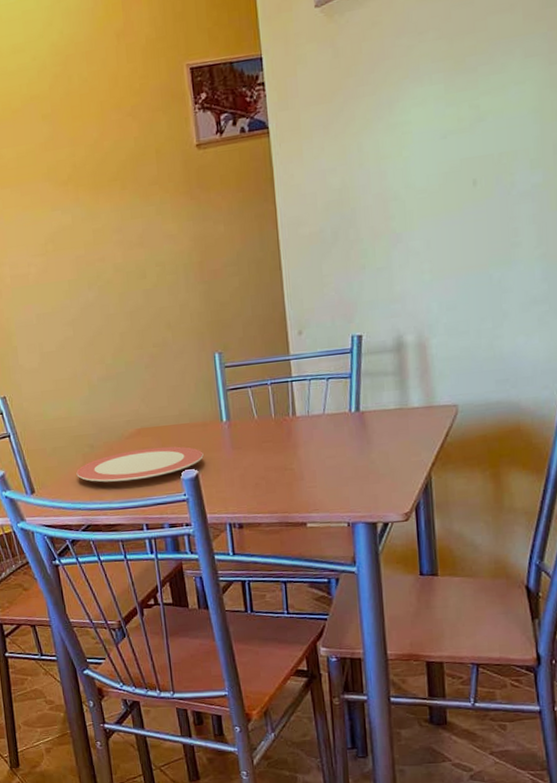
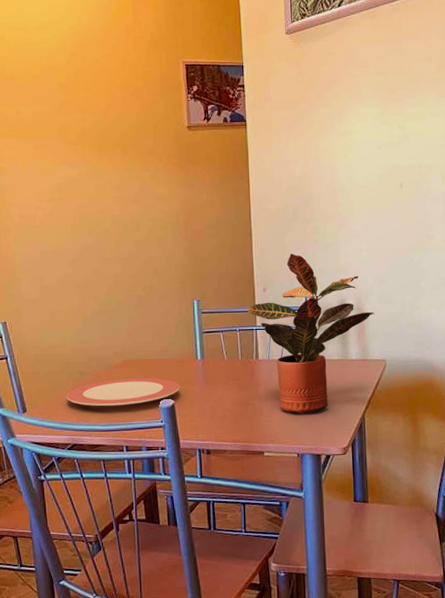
potted plant: none [277,285,441,477] -> present [245,253,374,414]

